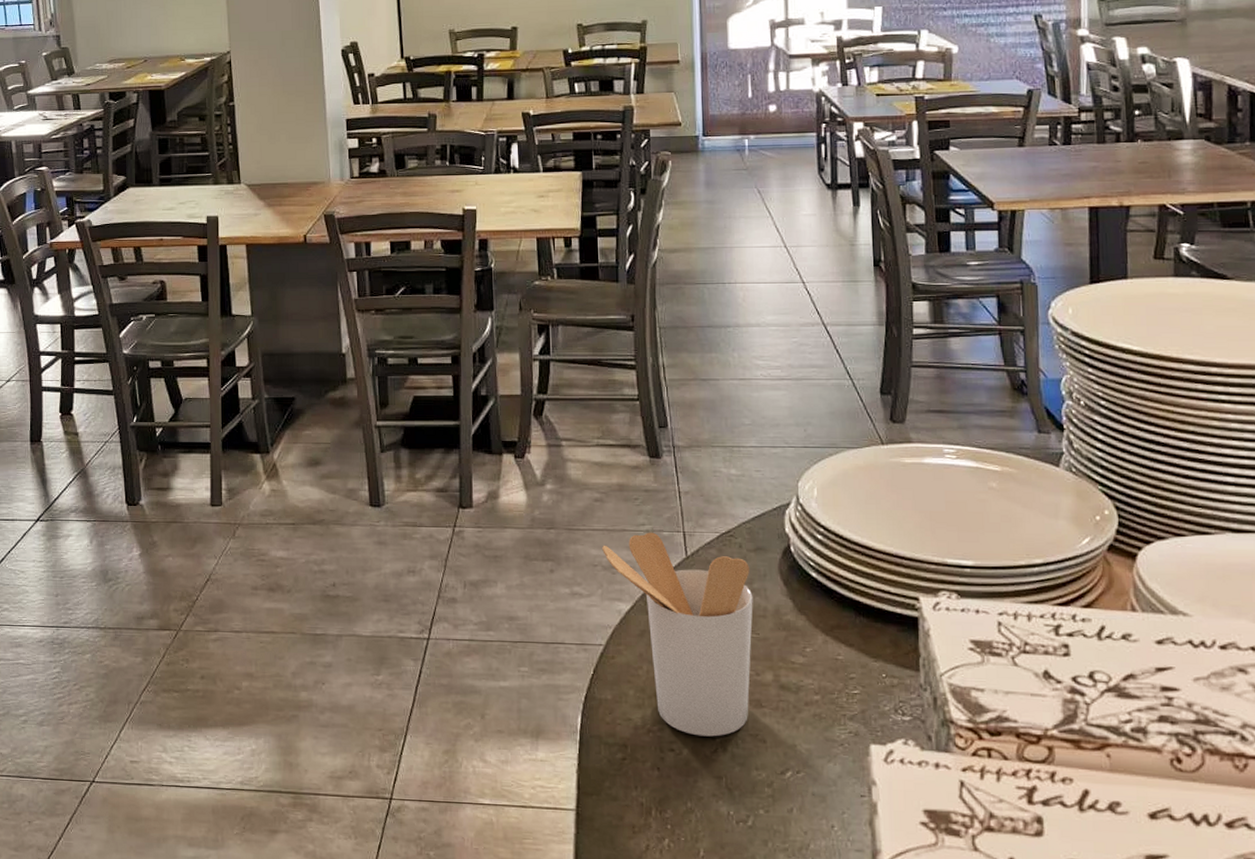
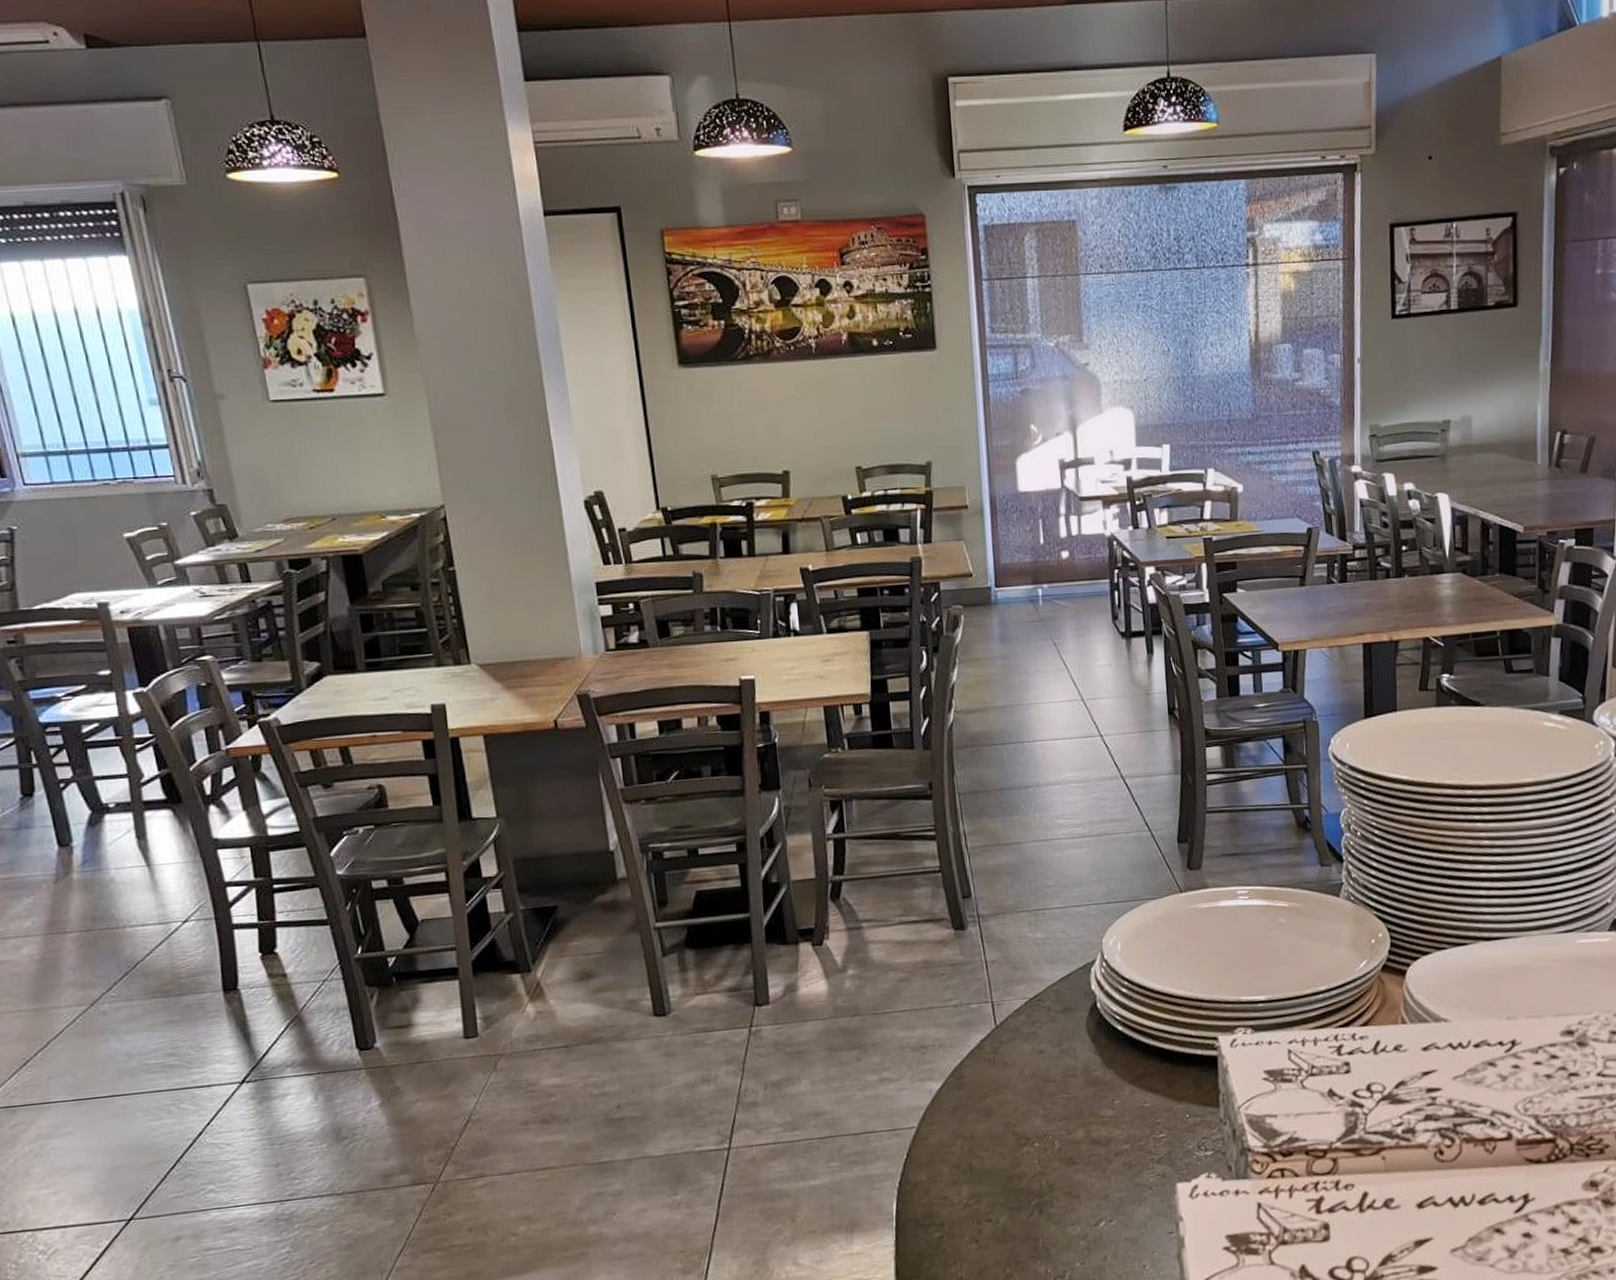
utensil holder: present [602,532,753,737] -> none [910,1006,1063,1203]

